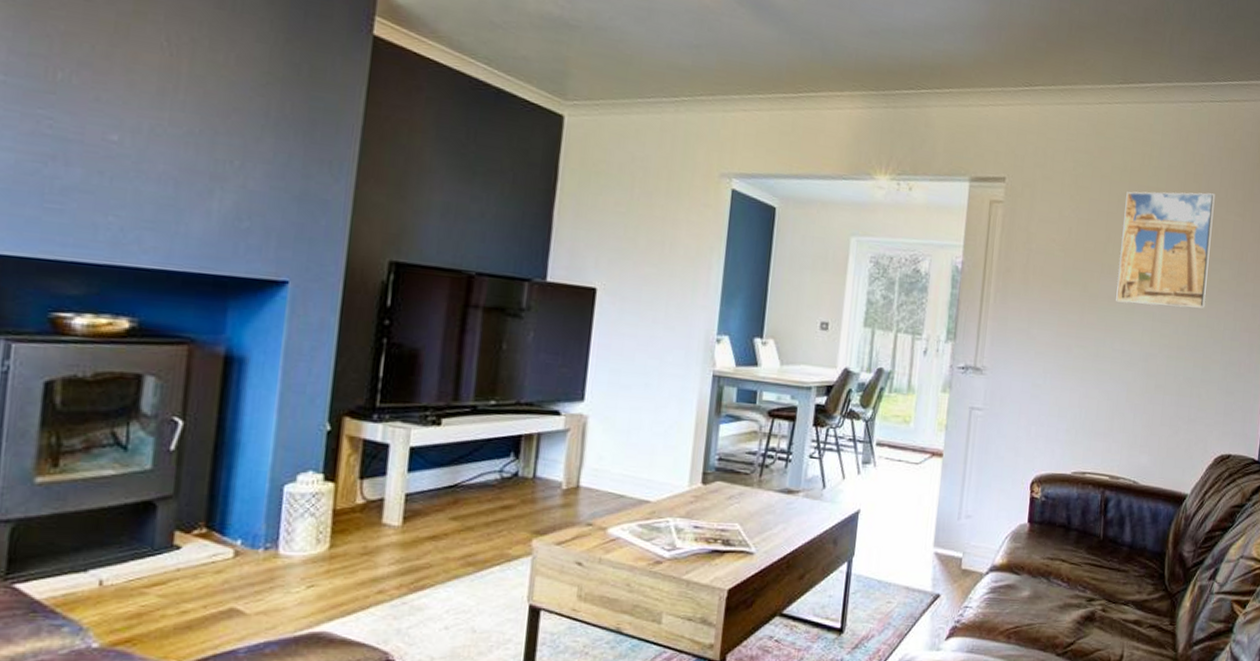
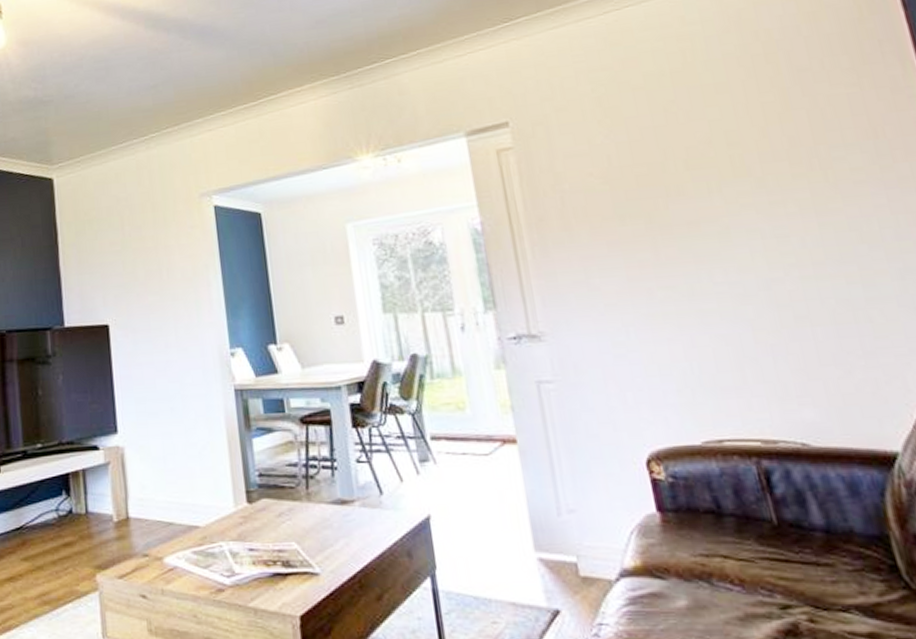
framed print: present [1116,191,1215,309] -> none [673,69,838,226]

